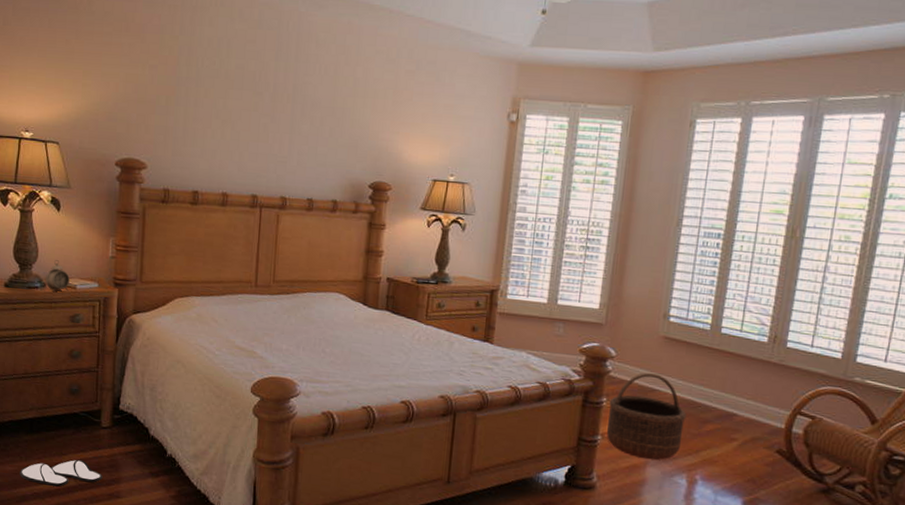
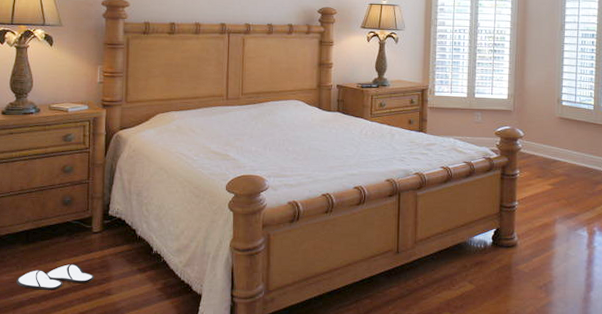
alarm clock: present [45,260,70,292] -> none [40,88,62,116]
basket: present [606,372,687,460] -> none [521,147,582,218]

